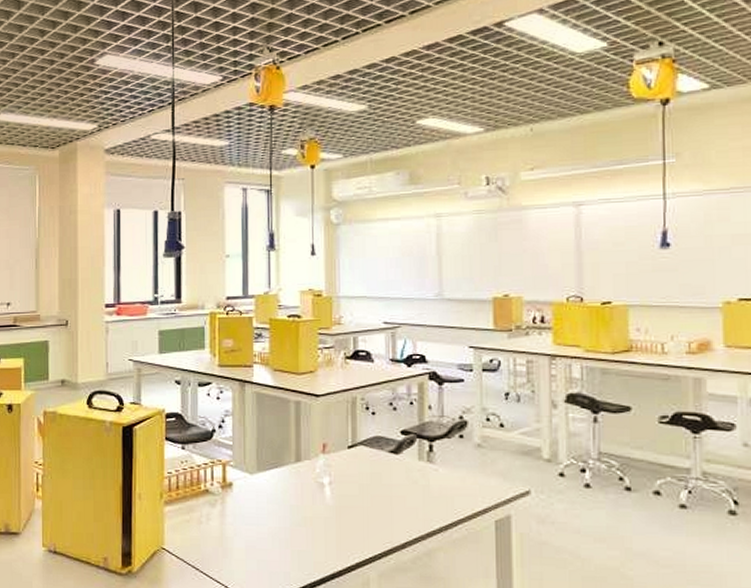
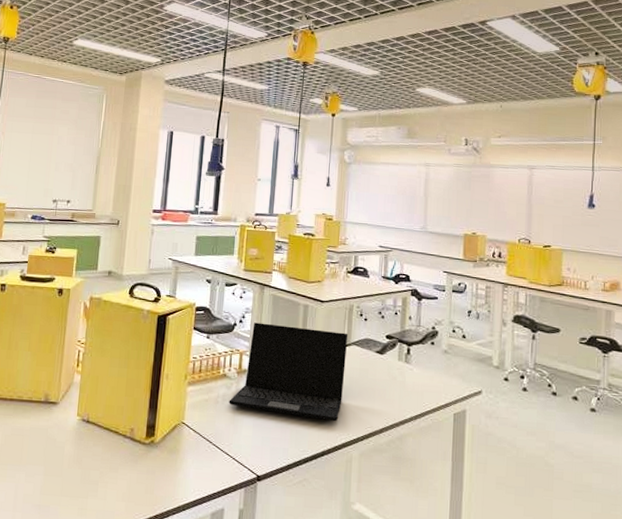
laptop: none [214,427,353,538] -> present [229,322,348,422]

